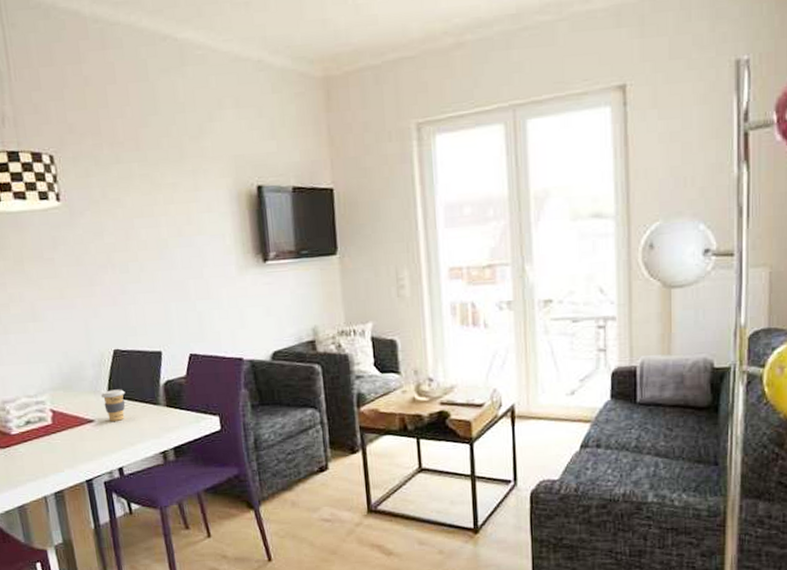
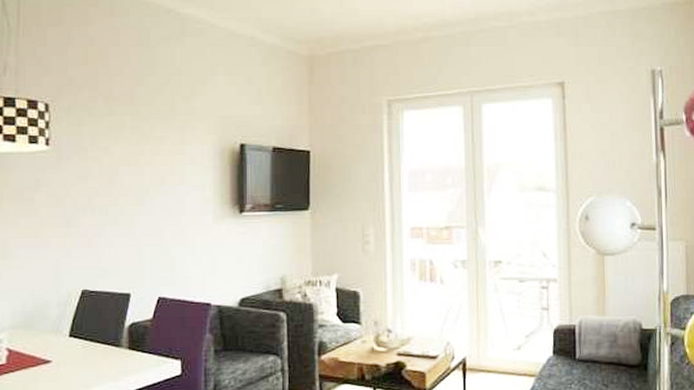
coffee cup: present [101,389,126,421] -> none [63,330,88,362]

